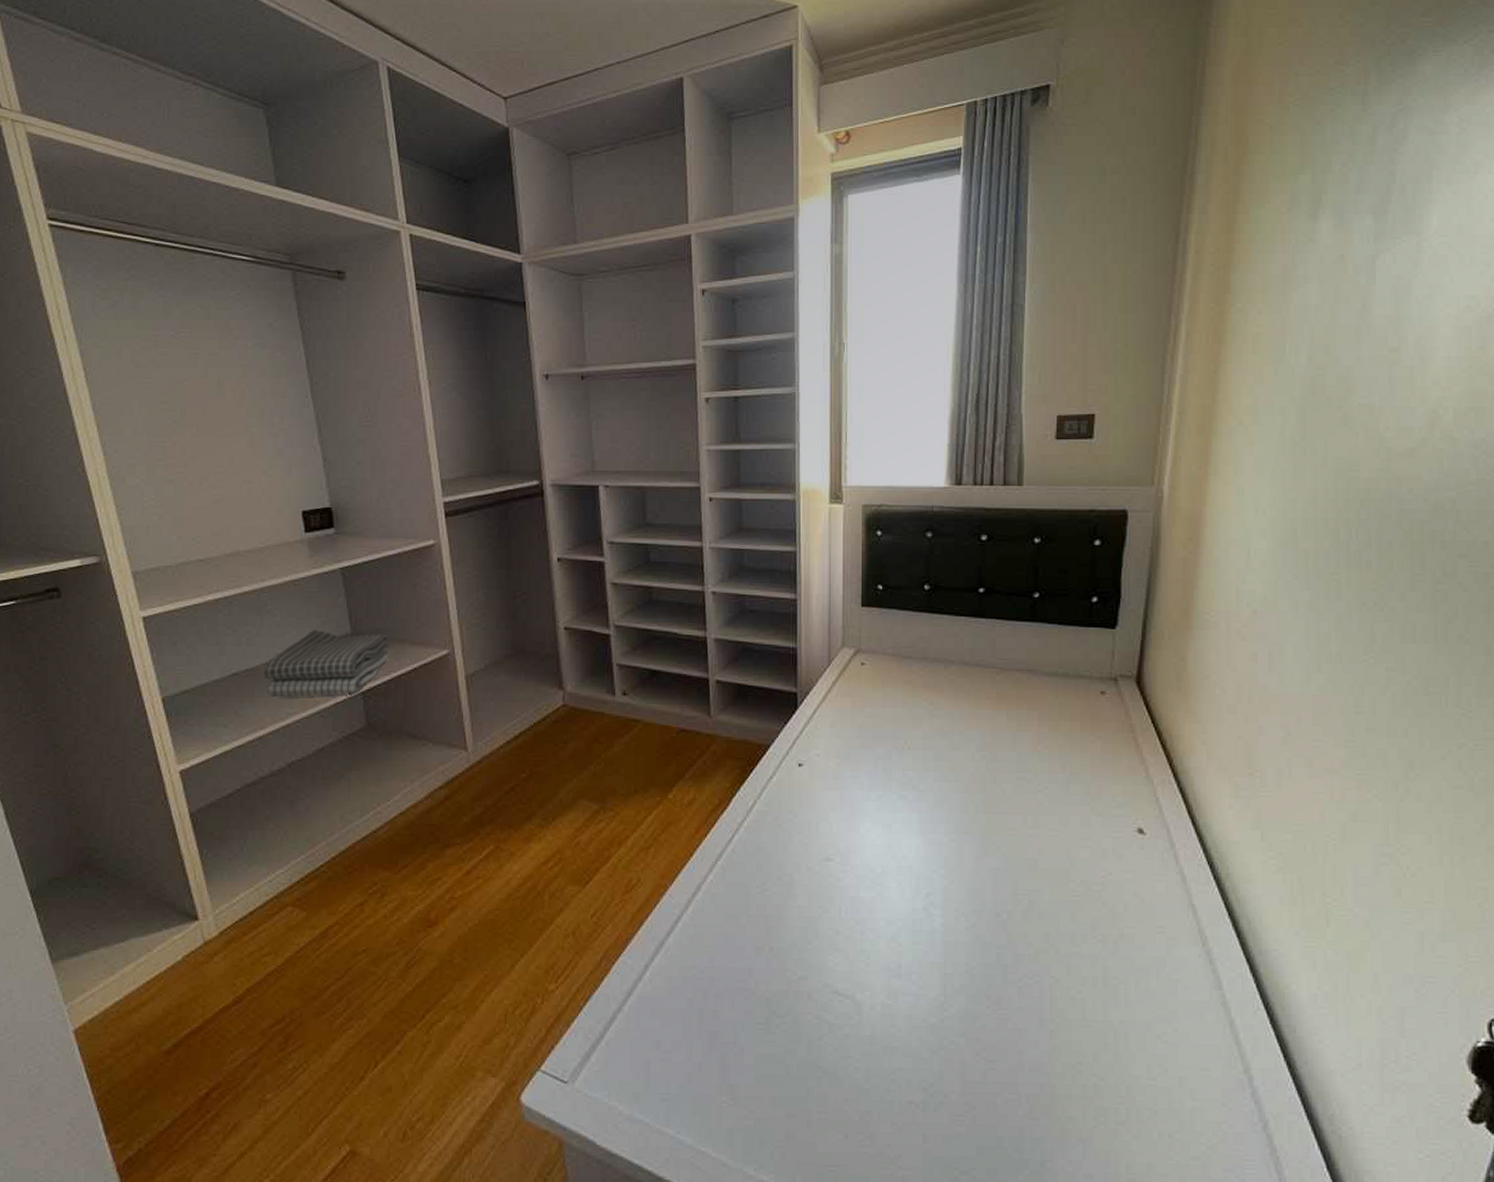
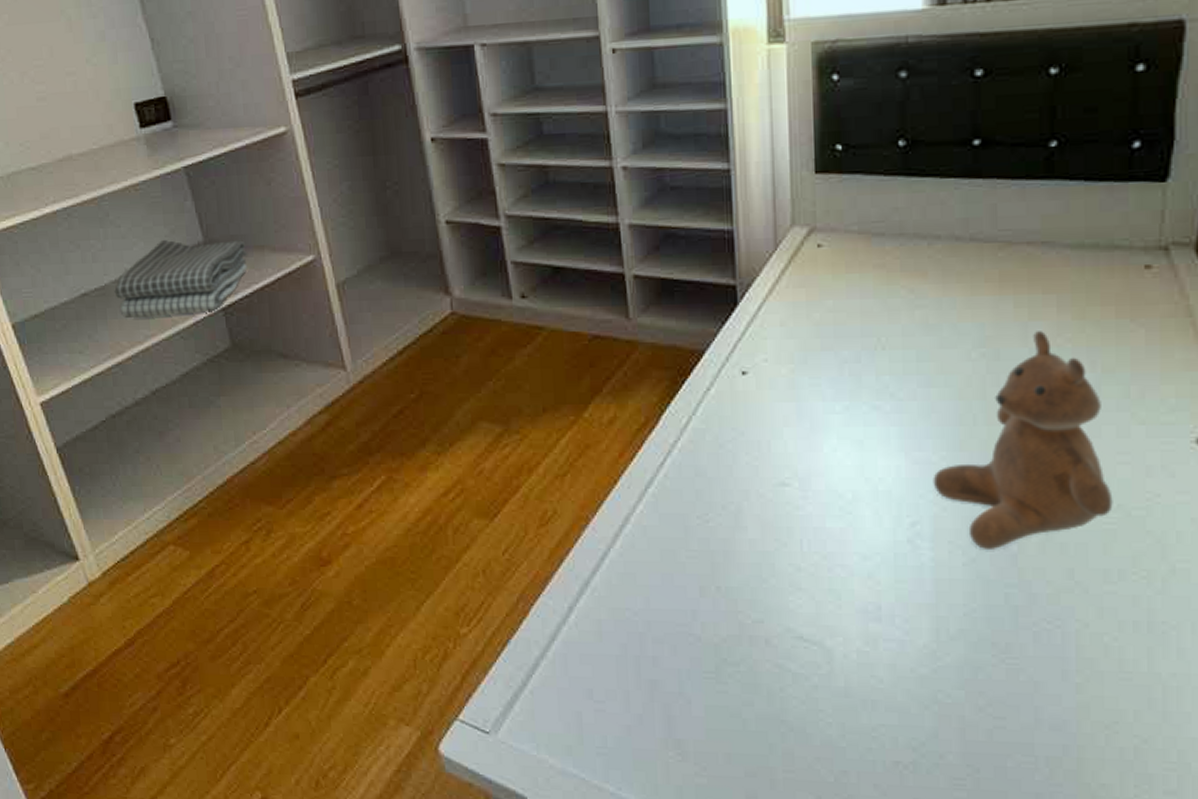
teddy bear: none [944,739,1078,916] -> present [933,331,1113,549]

